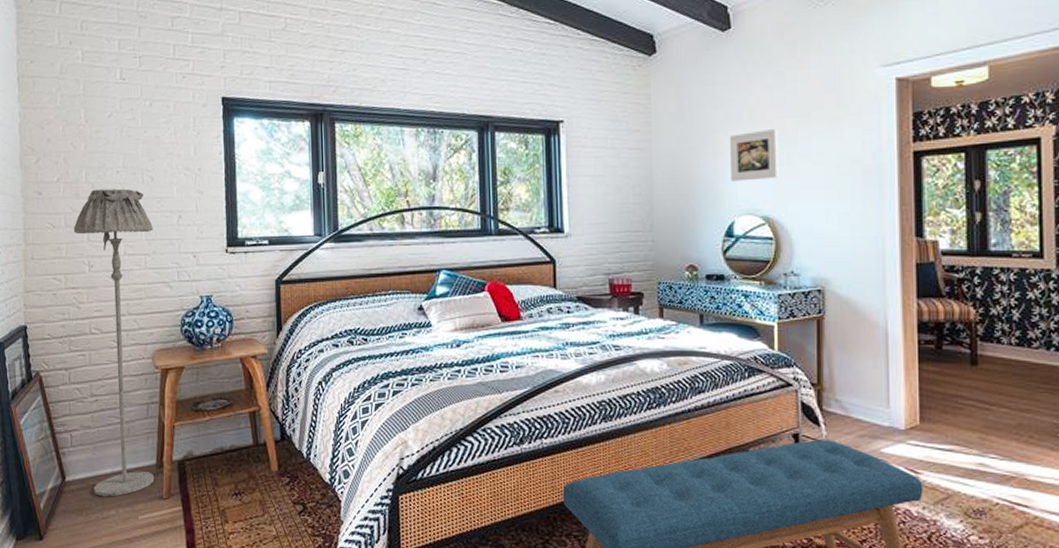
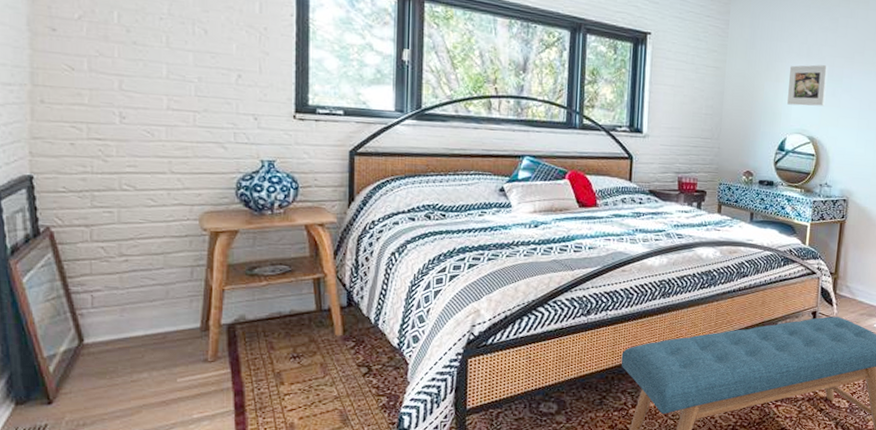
floor lamp: present [73,188,155,497] -> none [99,34,205,360]

